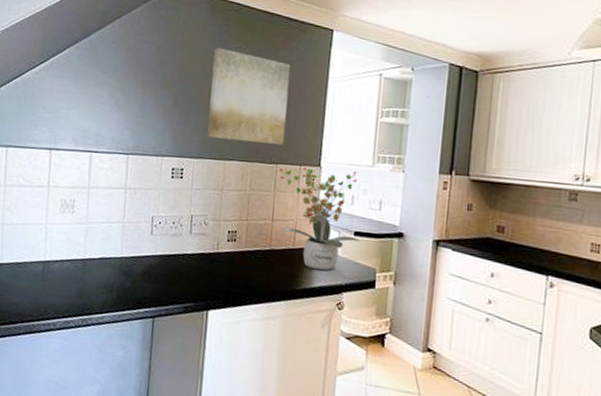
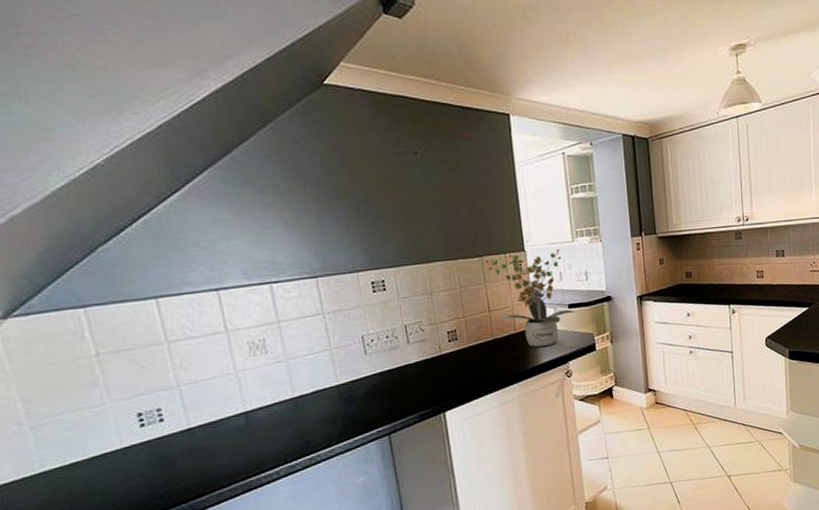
wall art: present [207,48,291,145] -> none [387,147,485,243]

